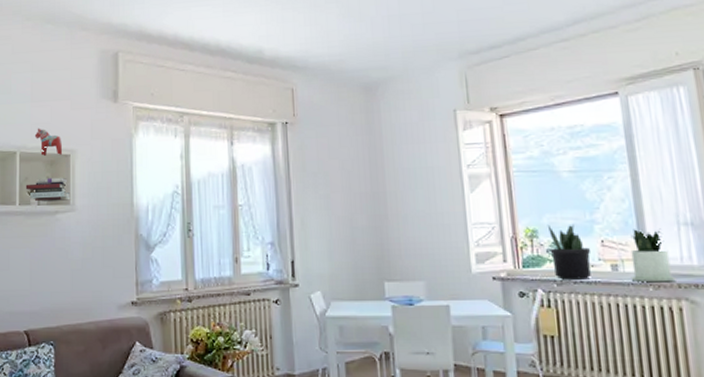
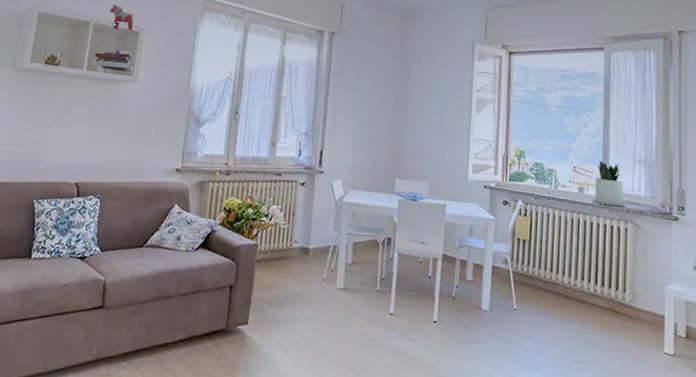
planter: present [547,224,591,280] -> none [532,148,564,197]

